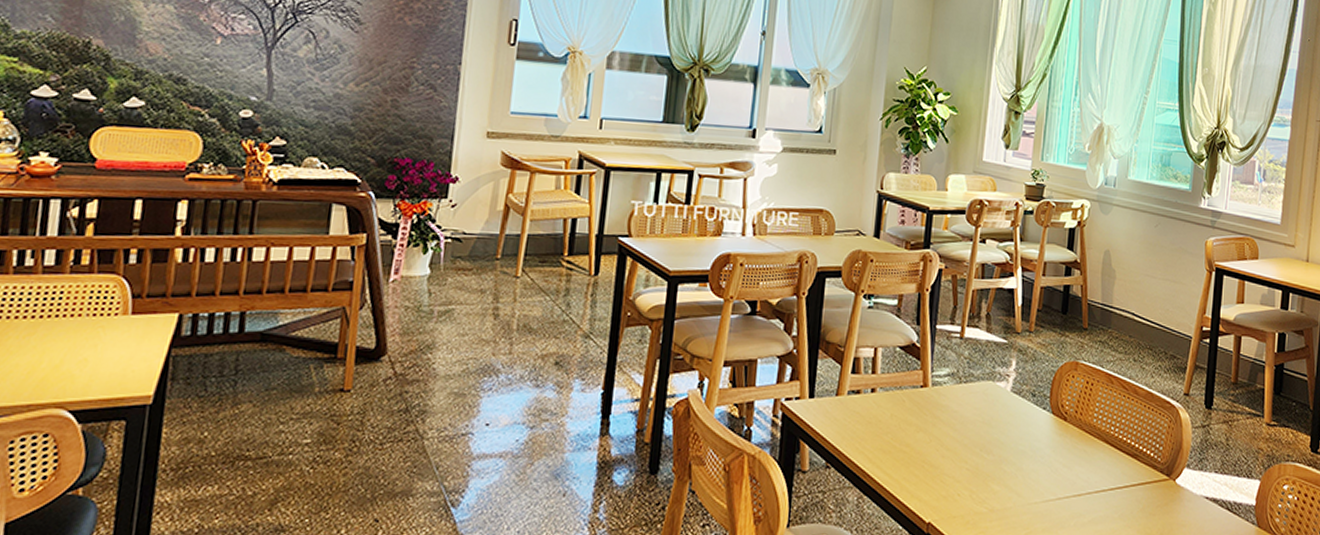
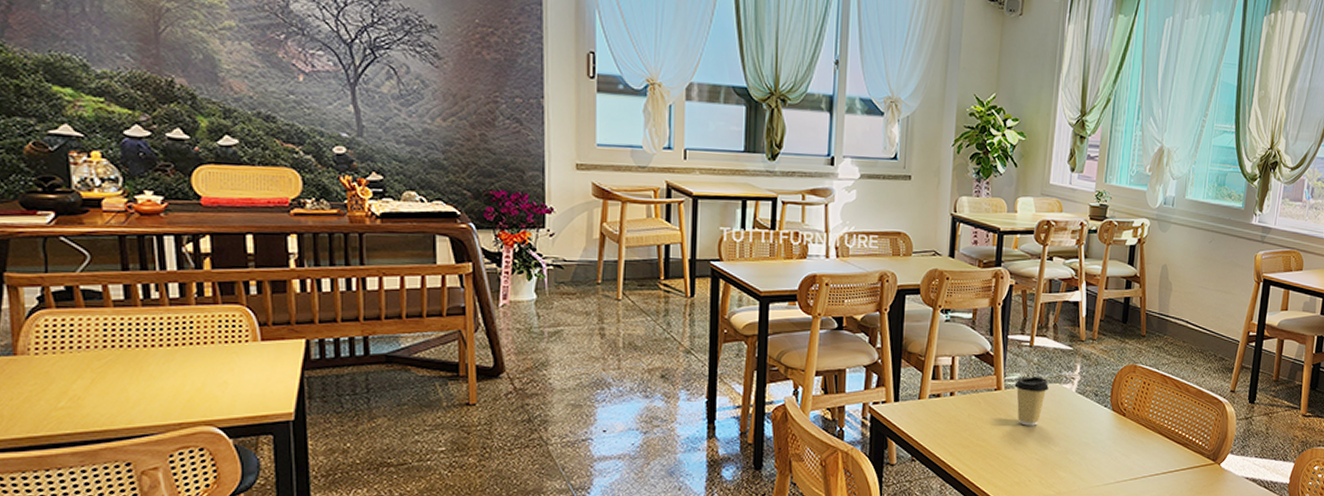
coffee cup: none [943,372,981,430] -> present [1014,377,1049,426]

